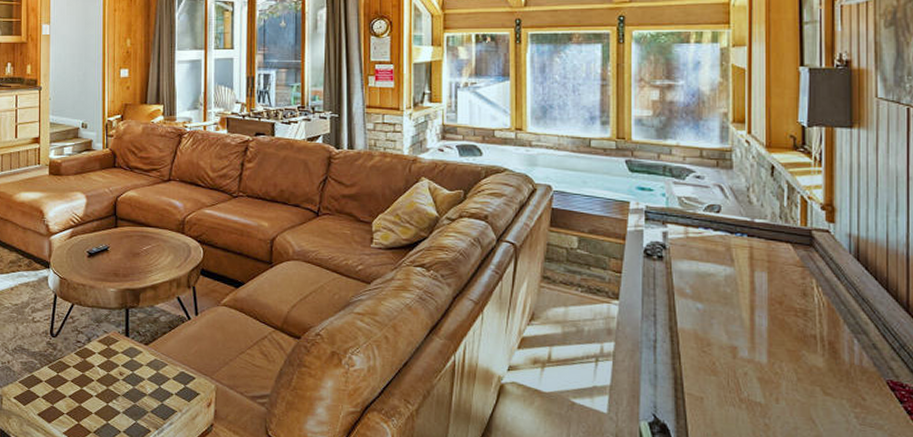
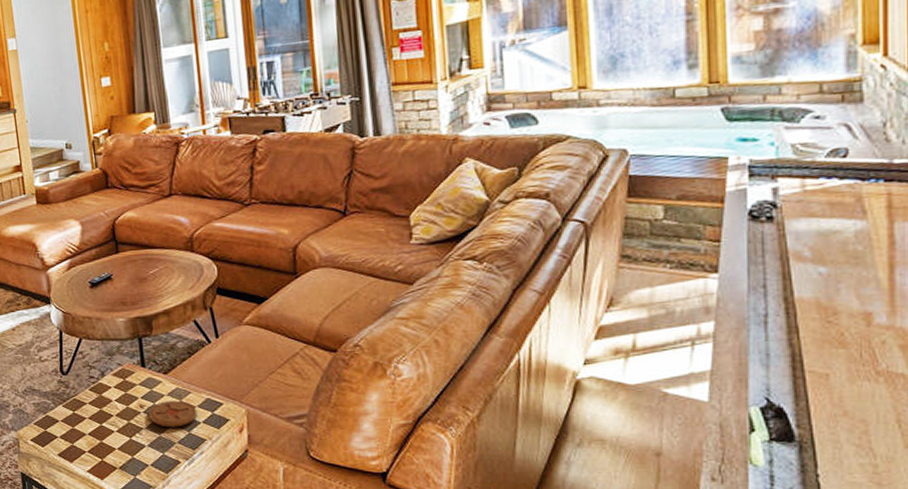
coaster: none [127,371,171,397] -> present [148,401,198,427]

